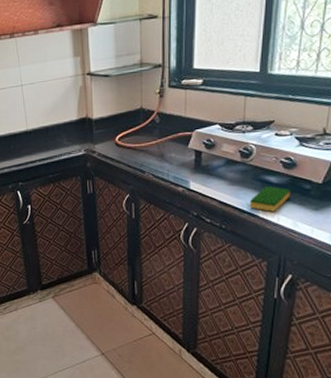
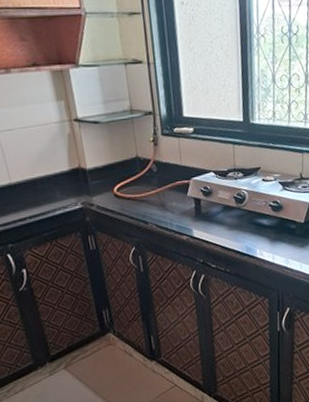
dish sponge: present [249,186,291,212] -> none [247,228,281,252]

